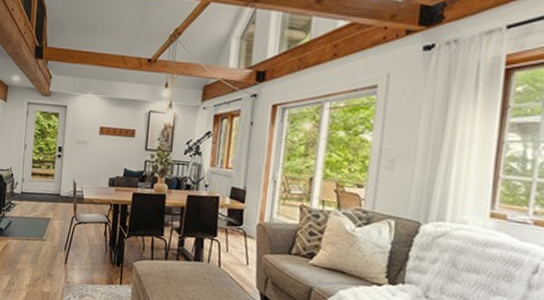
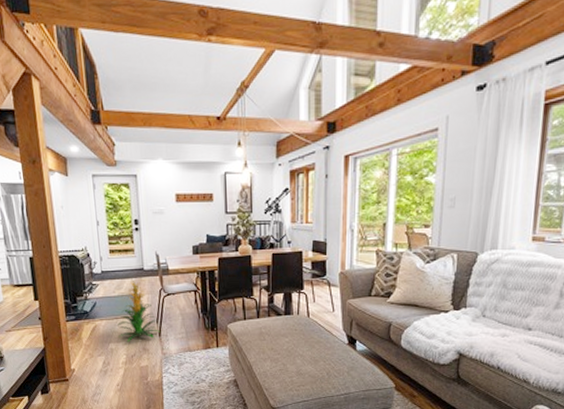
indoor plant: none [26,203,66,265] -> present [116,279,160,342]

